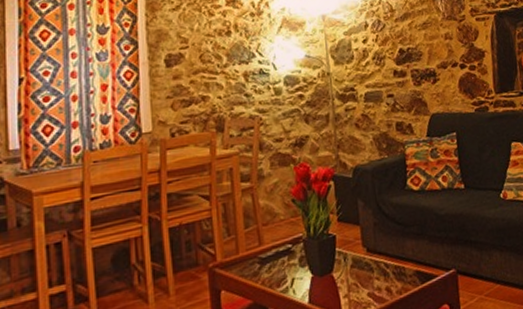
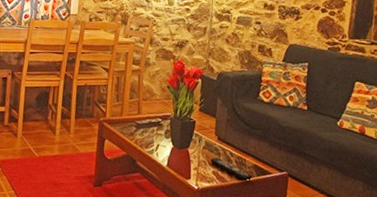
remote control: none [362,273,417,295] -> present [210,157,253,181]

